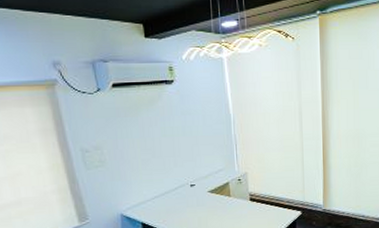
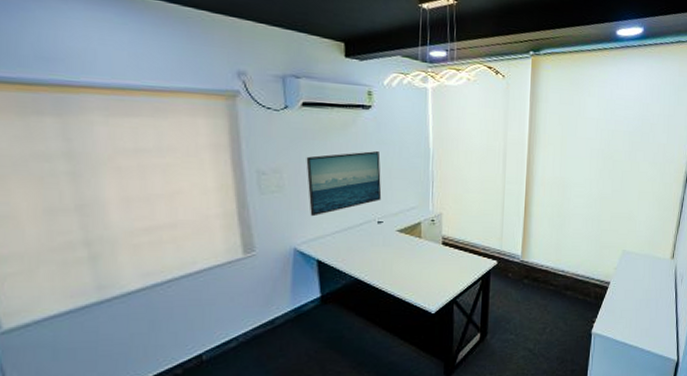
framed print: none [121,122,192,185] -> present [306,151,382,217]

